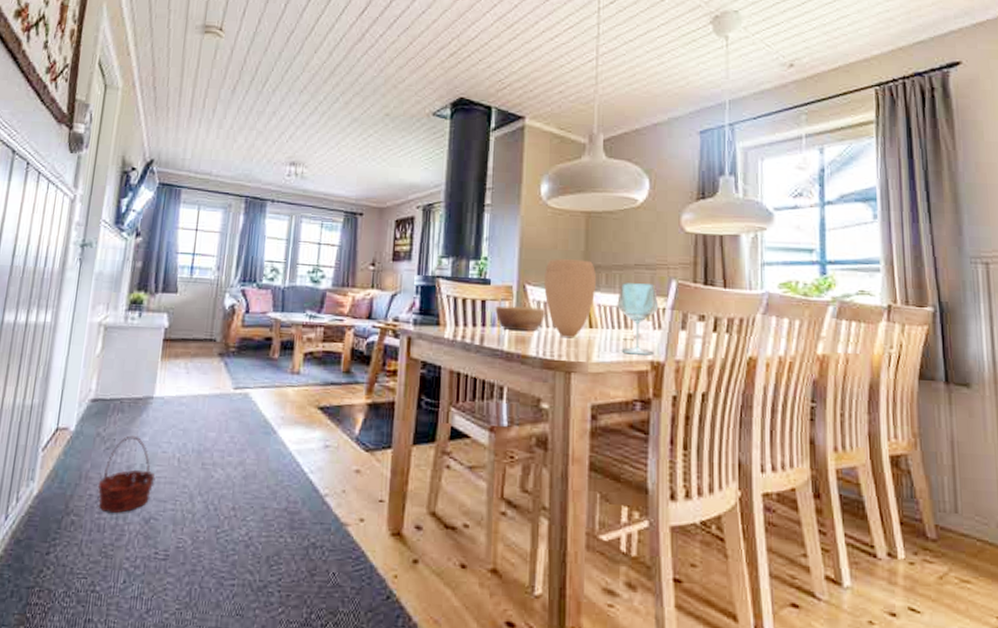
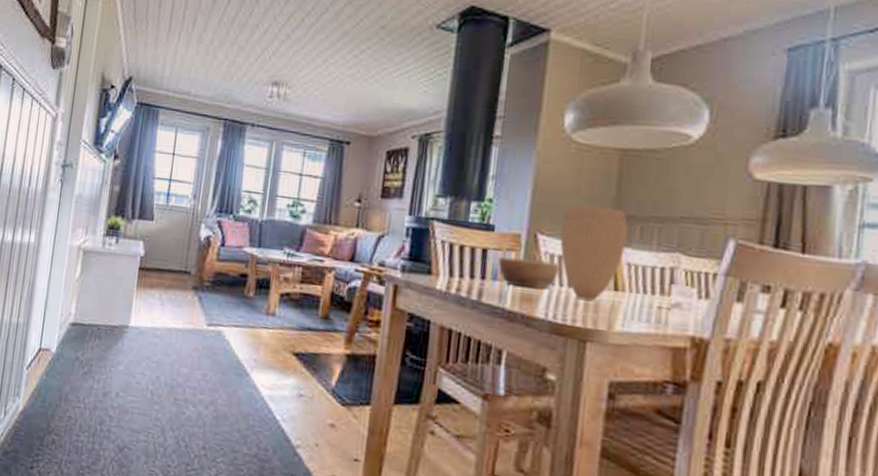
basket: present [97,435,155,513] -> none [75,362,129,438]
wine glass: present [617,283,659,356] -> none [652,238,709,330]

